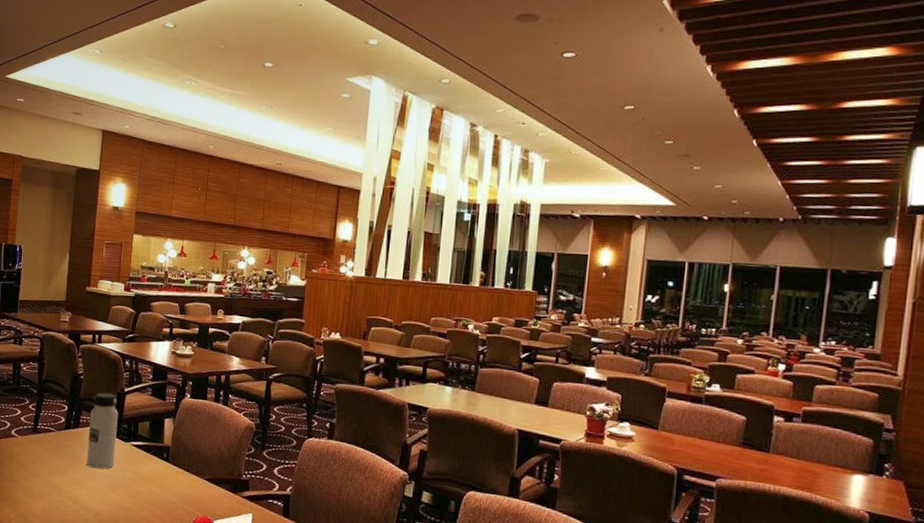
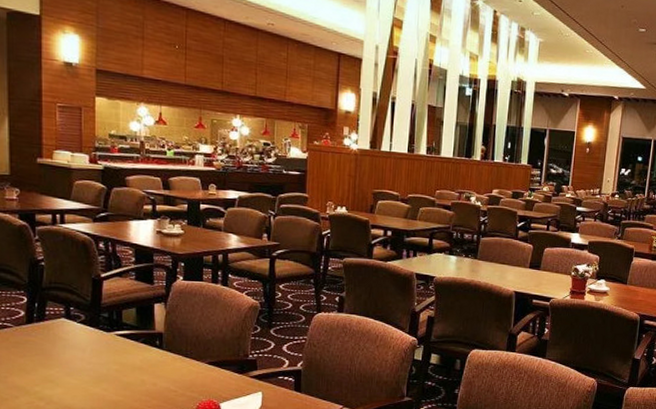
water bottle: present [87,392,118,469] -> none [59,279,95,364]

